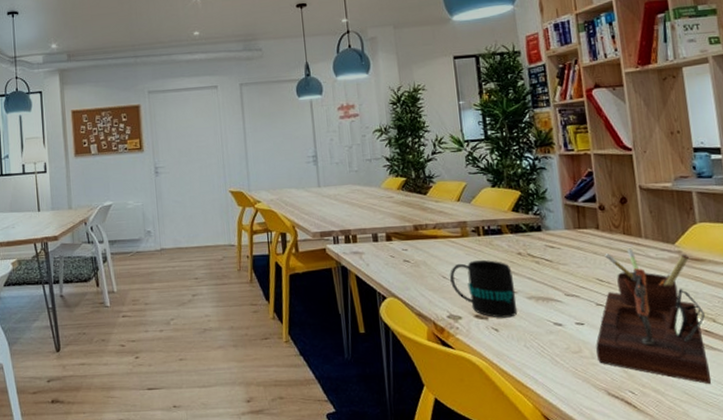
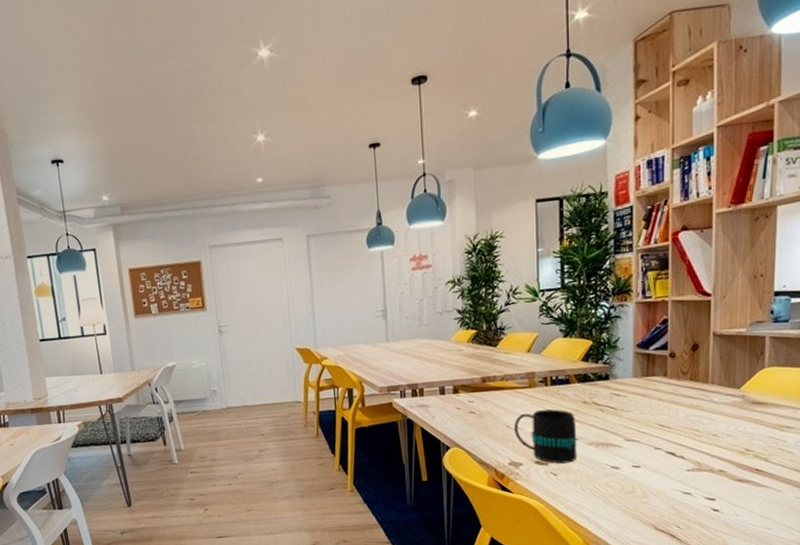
desk organizer: present [596,248,711,385] -> none [649,394,758,518]

